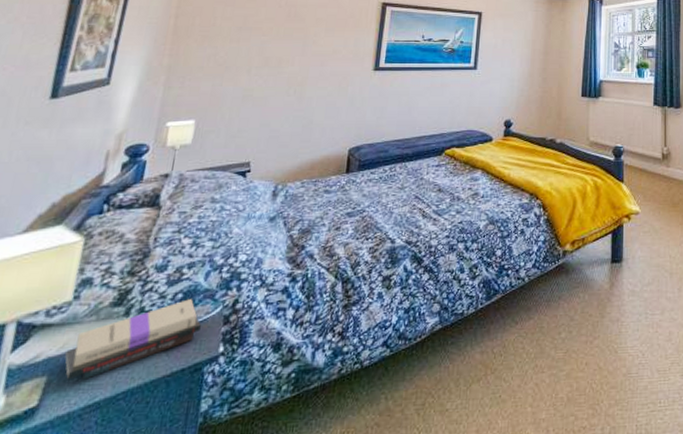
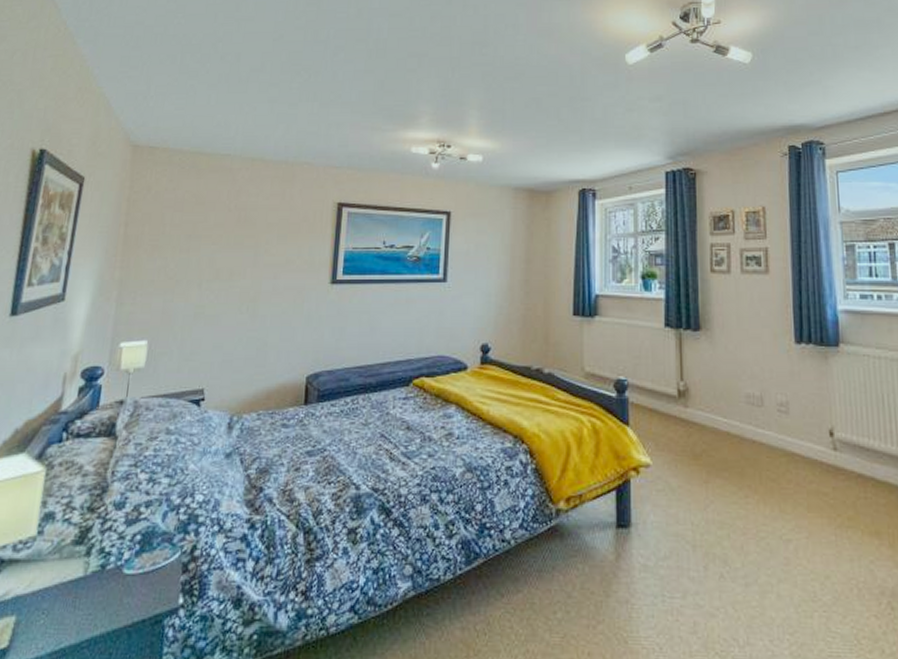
books: present [64,298,201,380] -> none [31,540,160,623]

